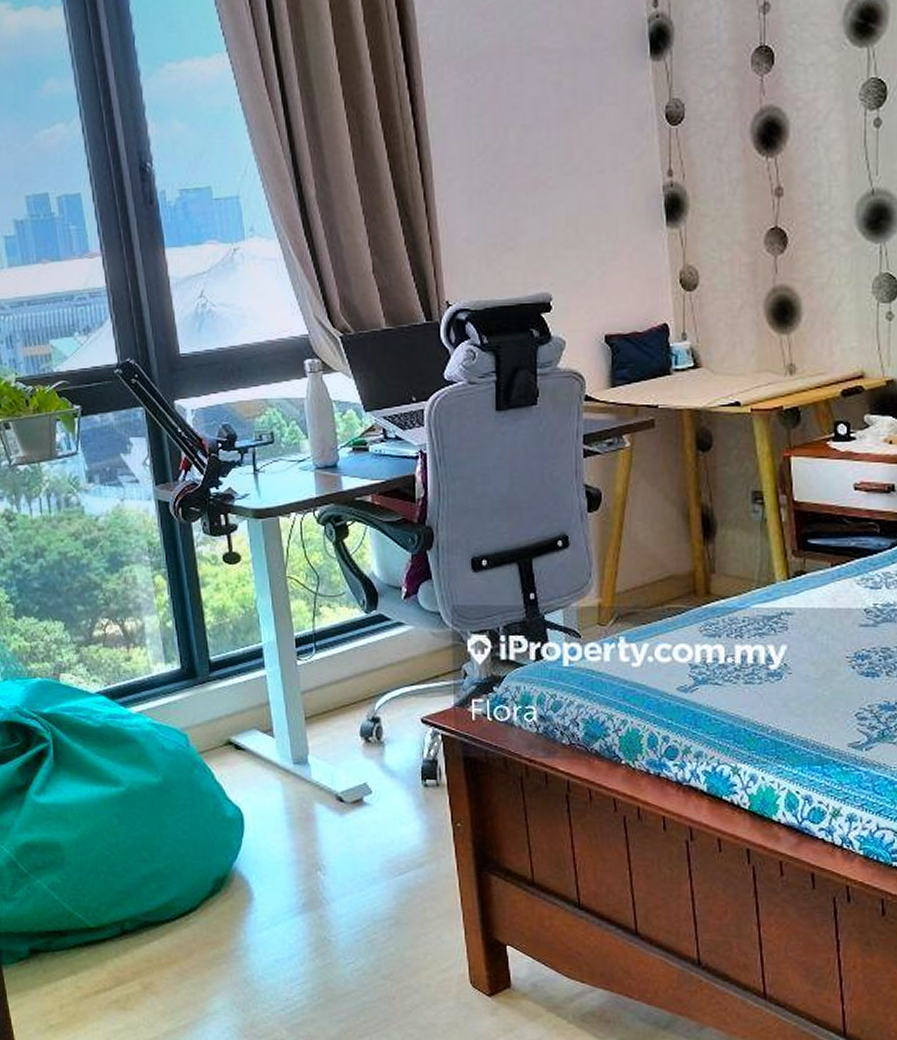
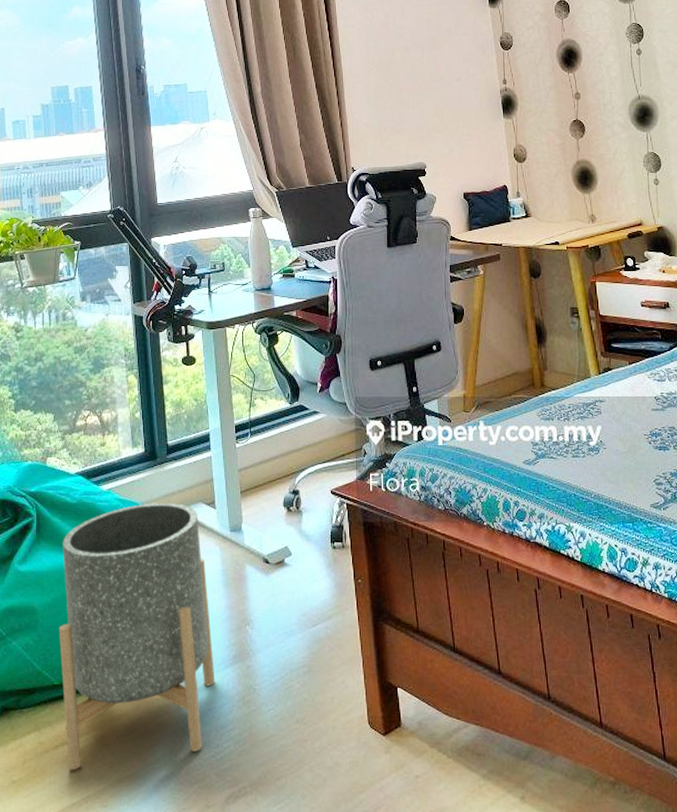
planter: none [87,728,282,1018] -> present [58,502,216,771]

